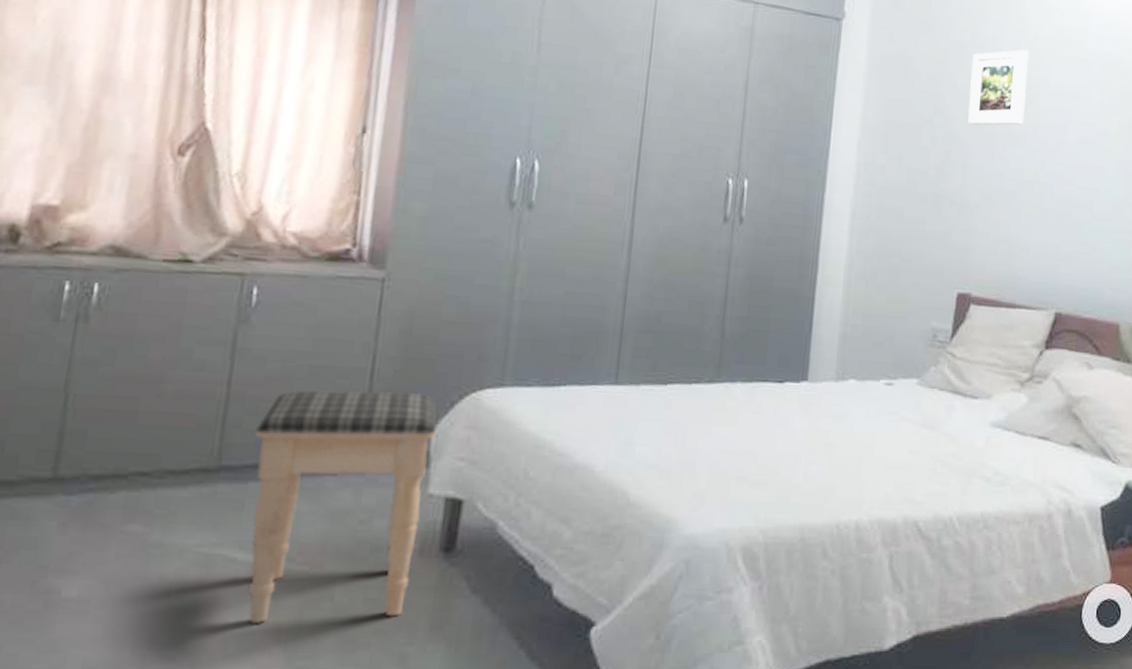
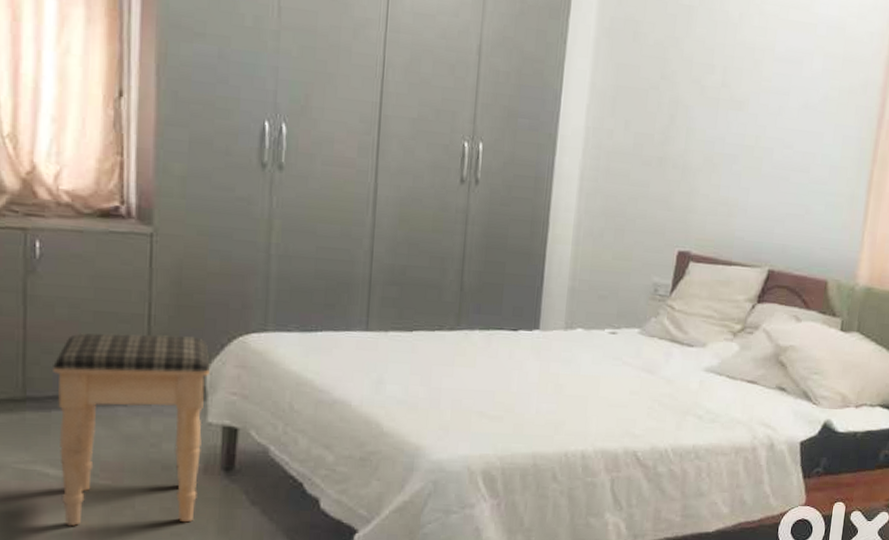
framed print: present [968,49,1028,126] -> none [693,13,755,91]

